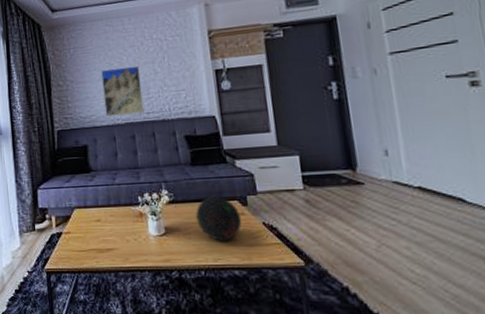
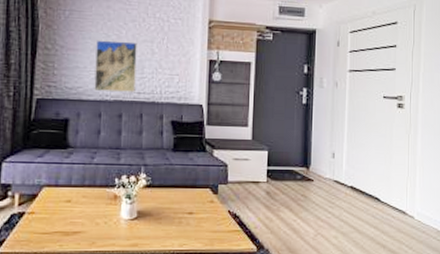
decorative orb: present [195,196,242,241] -> none [169,183,211,227]

